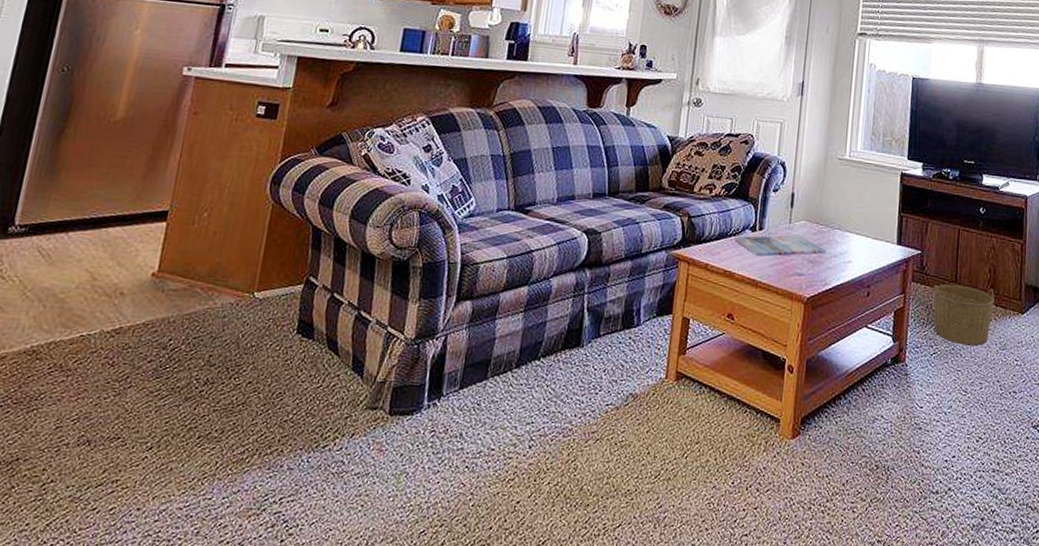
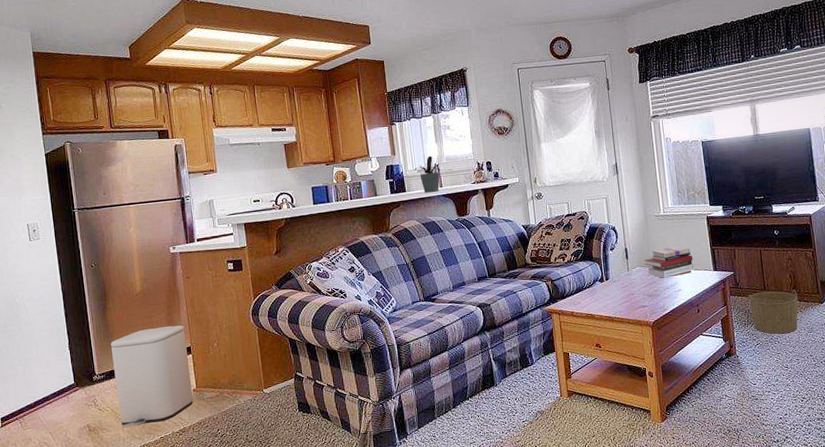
pedal bin: none [27,173,169,313] -> present [110,325,193,428]
potted plant: none [546,21,581,70] -> present [414,156,441,193]
magazine: present [734,235,827,256] -> none [588,278,661,300]
books: none [813,202,875,242] -> present [644,246,695,278]

